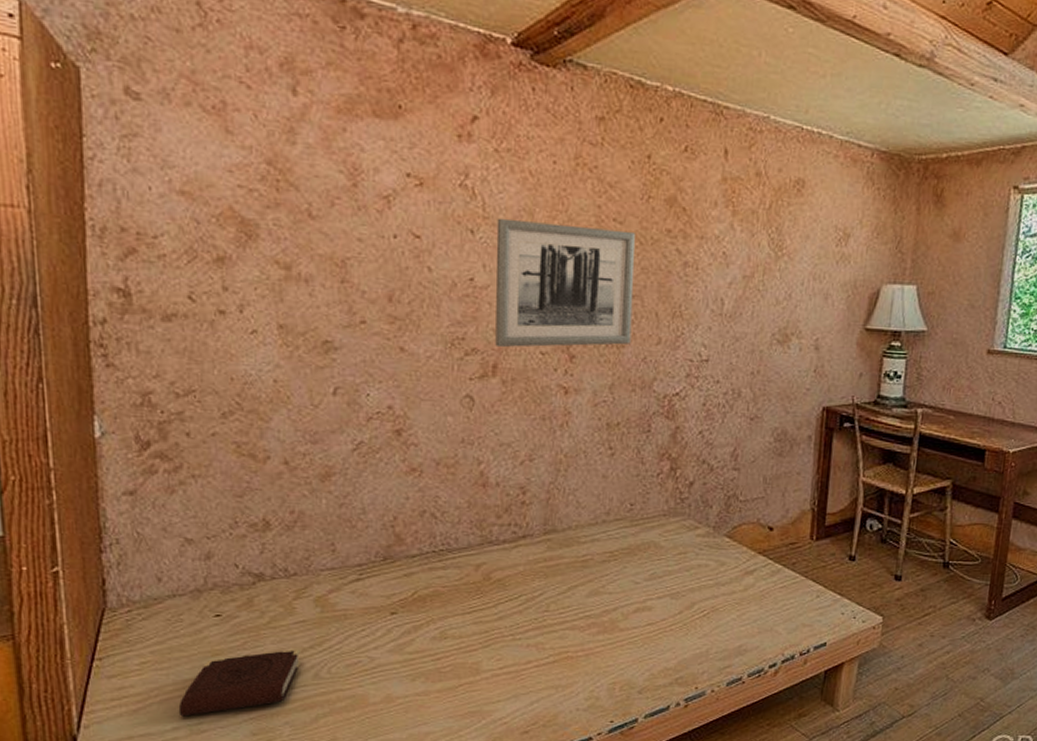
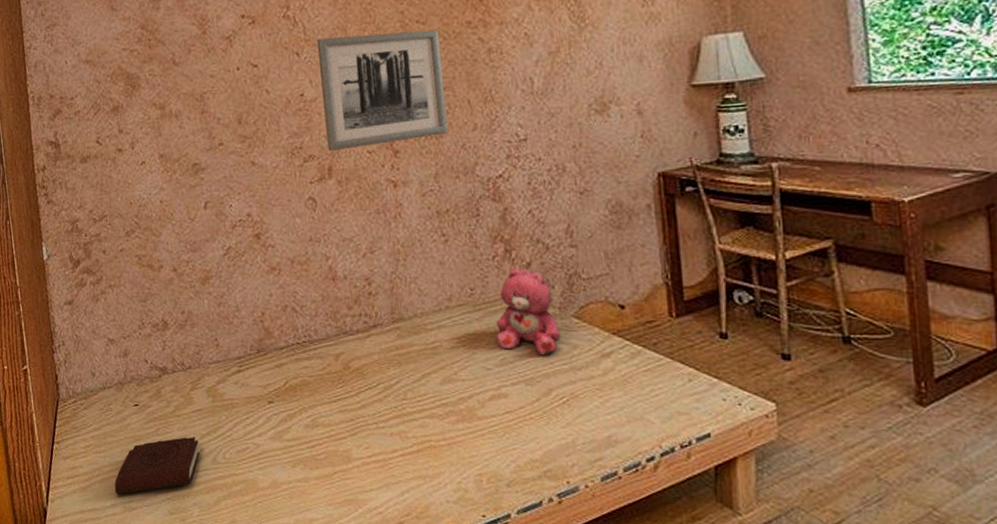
teddy bear: none [650,487,711,572] -> present [496,269,560,356]

